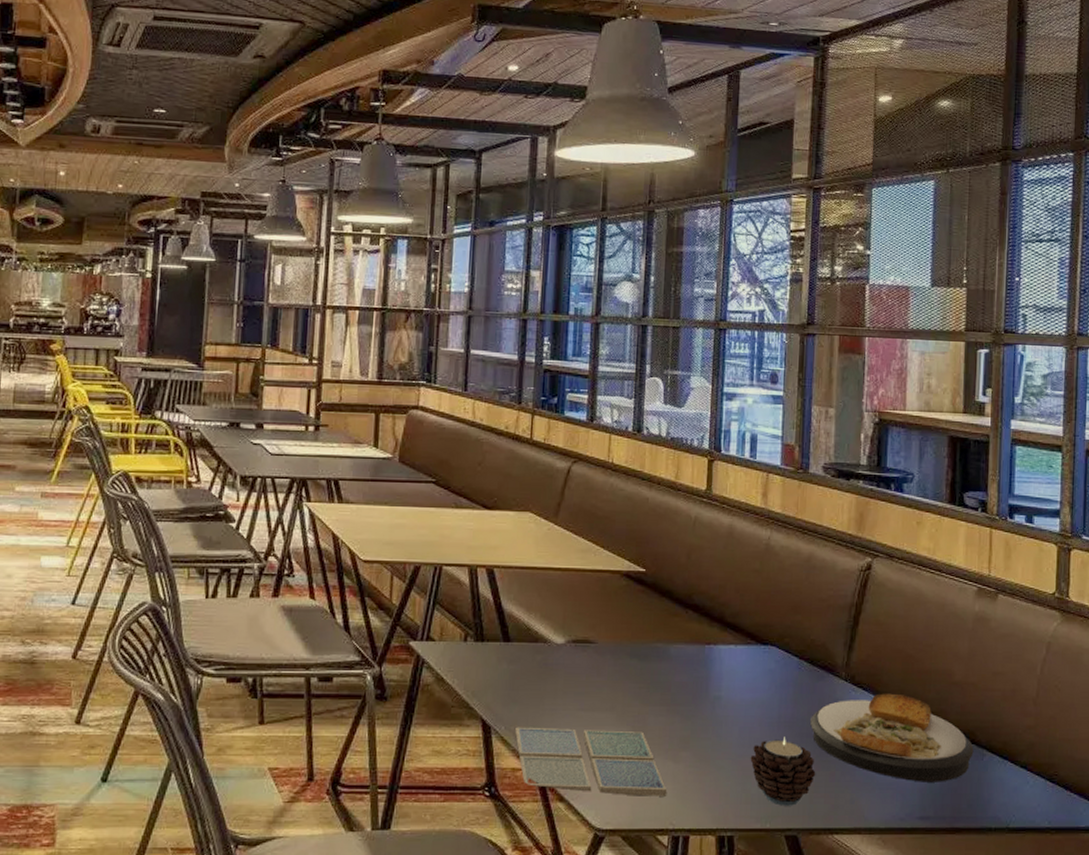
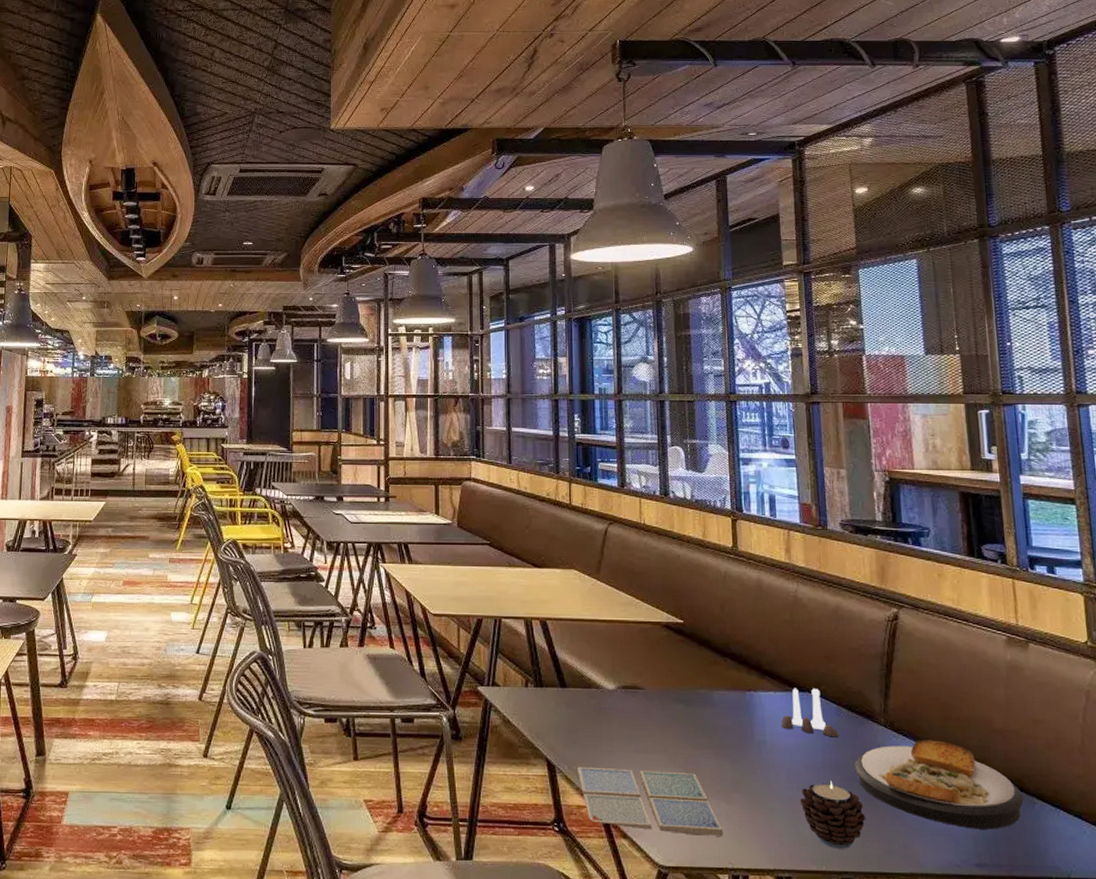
salt and pepper shaker set: none [739,641,798,692] -> present [781,688,839,738]

